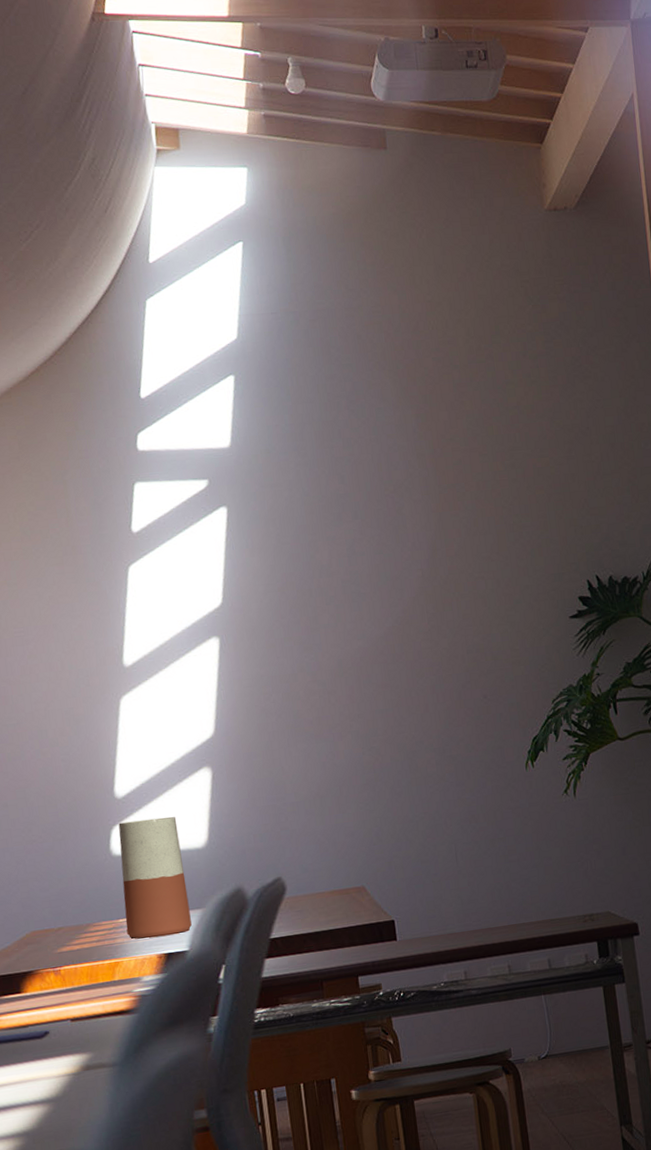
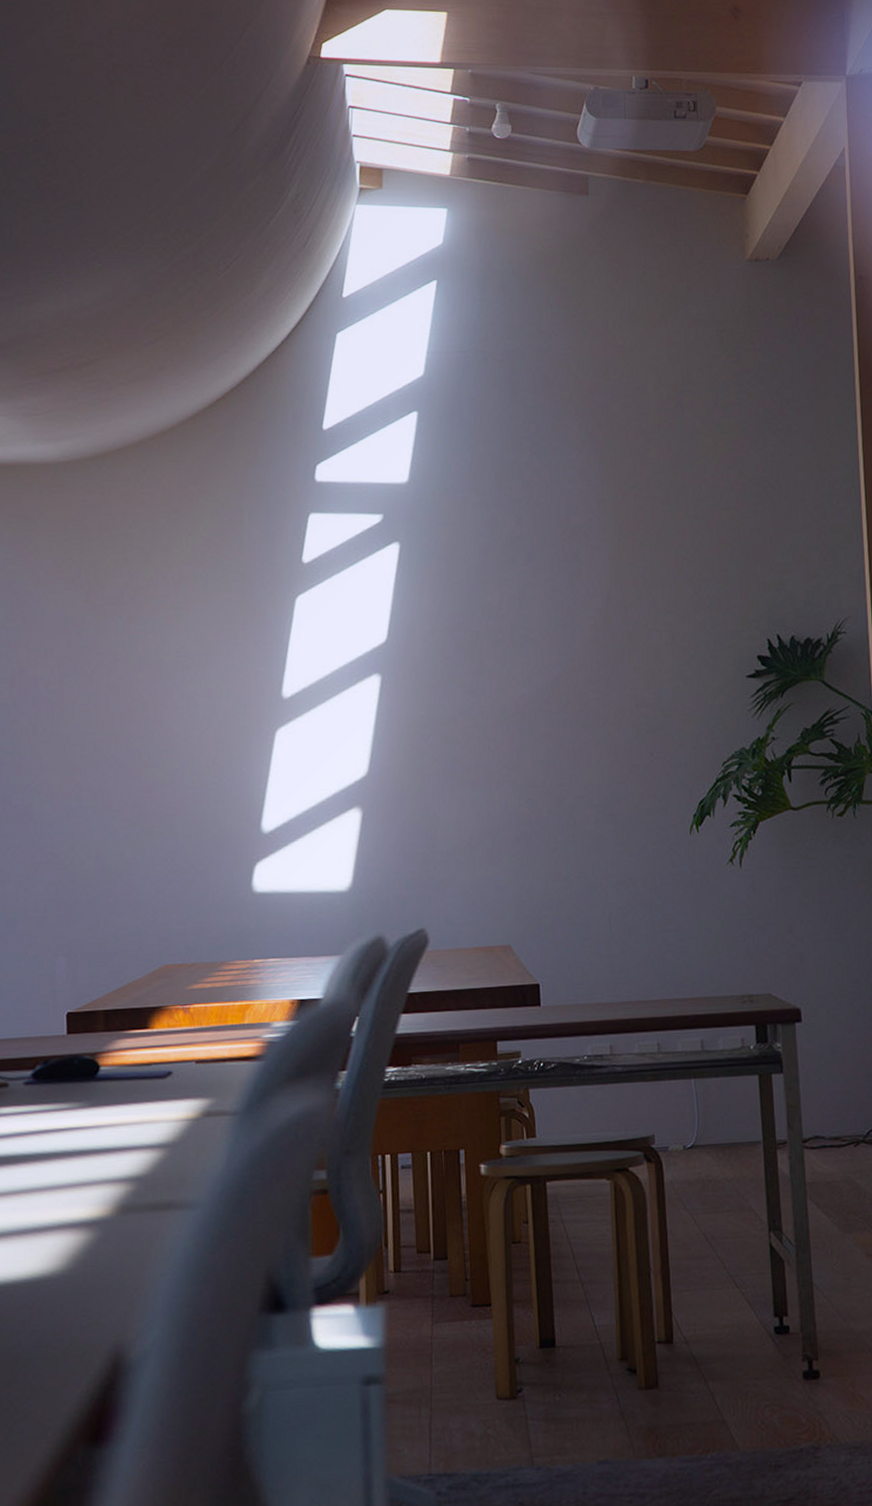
vase: present [118,817,192,939] -> none [260,856,328,982]

